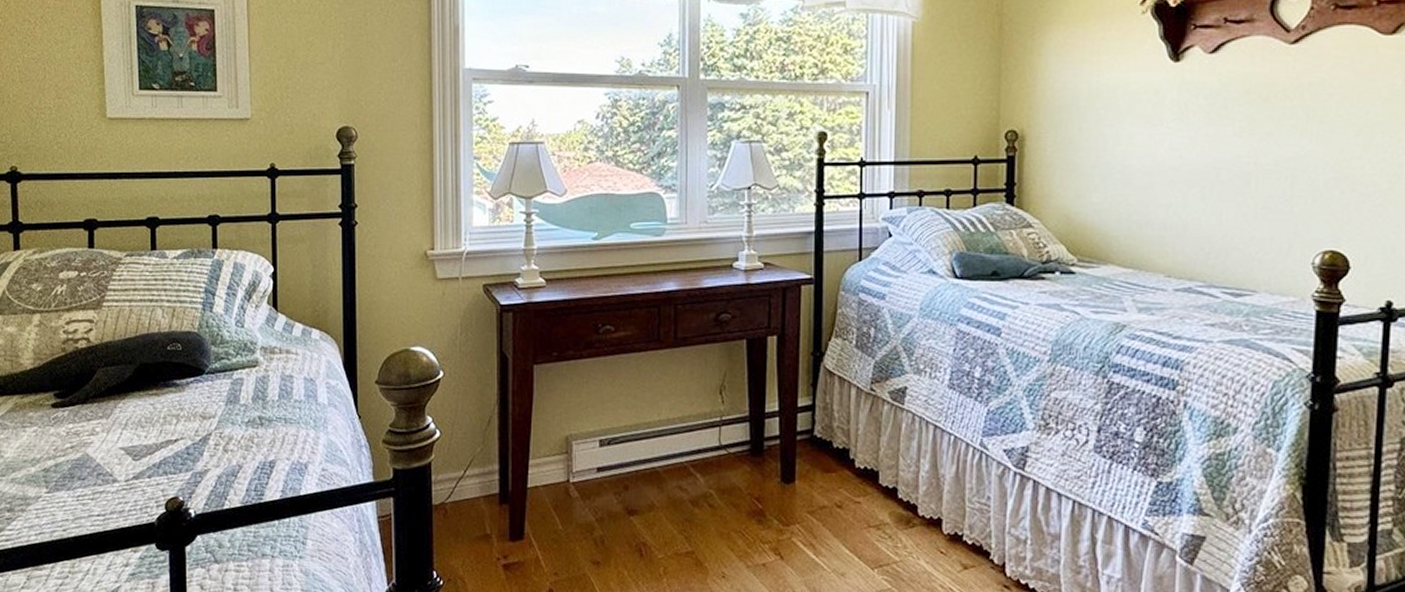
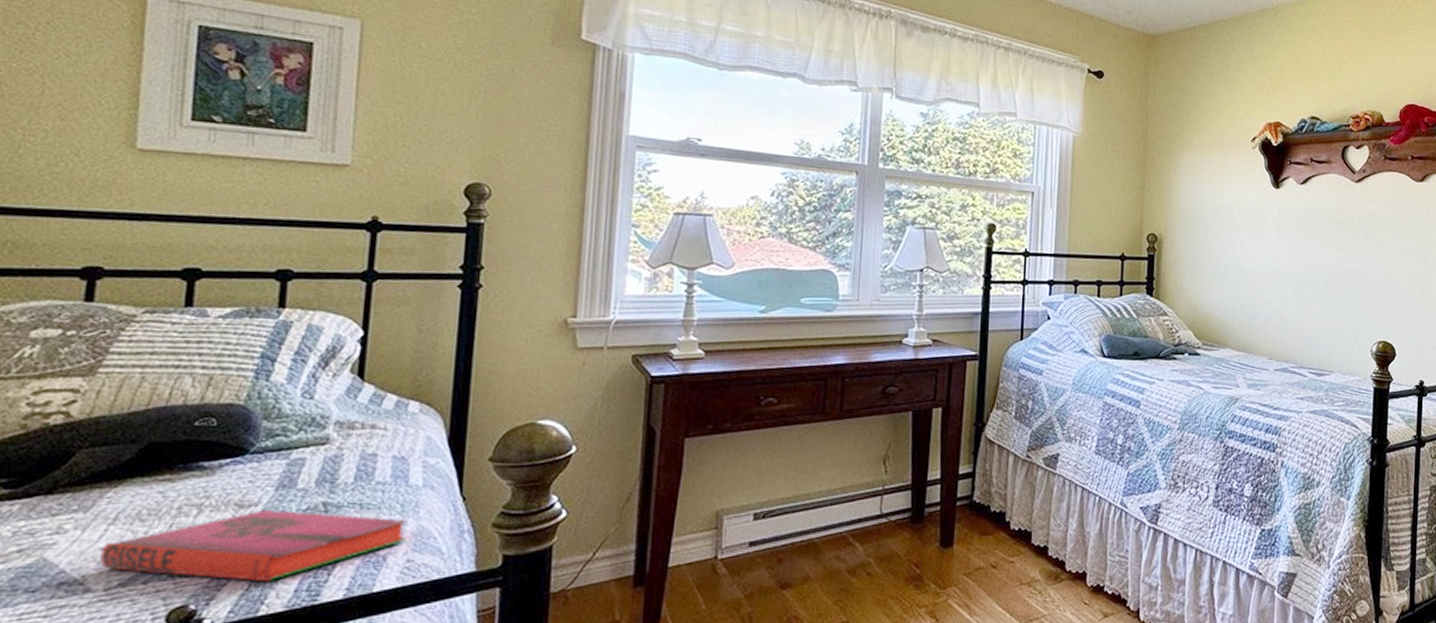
hardback book: none [120,421,320,482] -> present [100,510,407,582]

